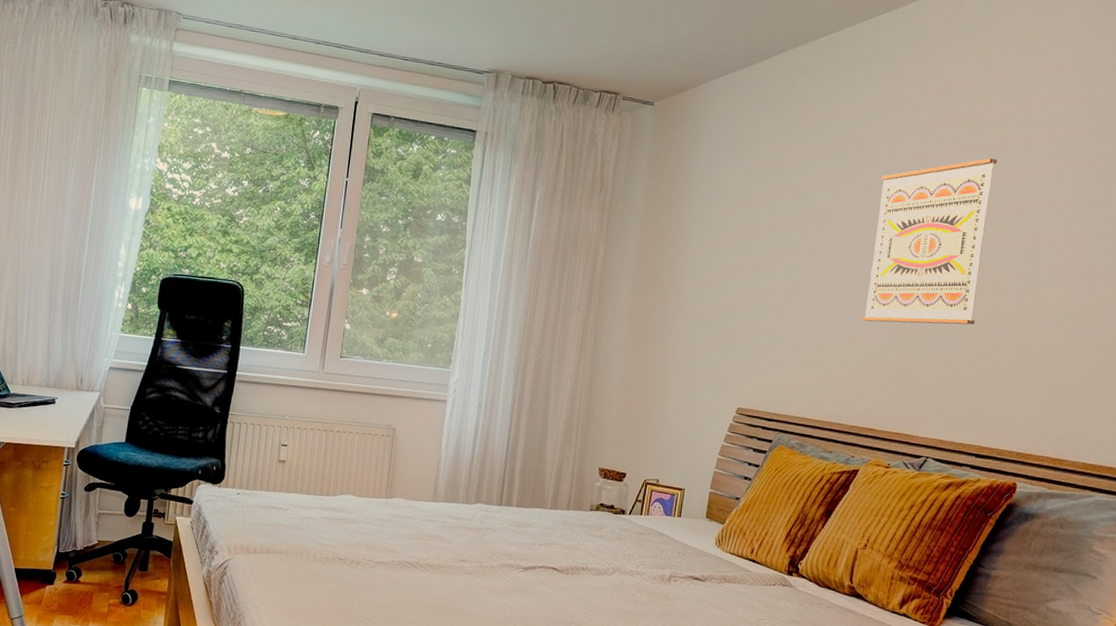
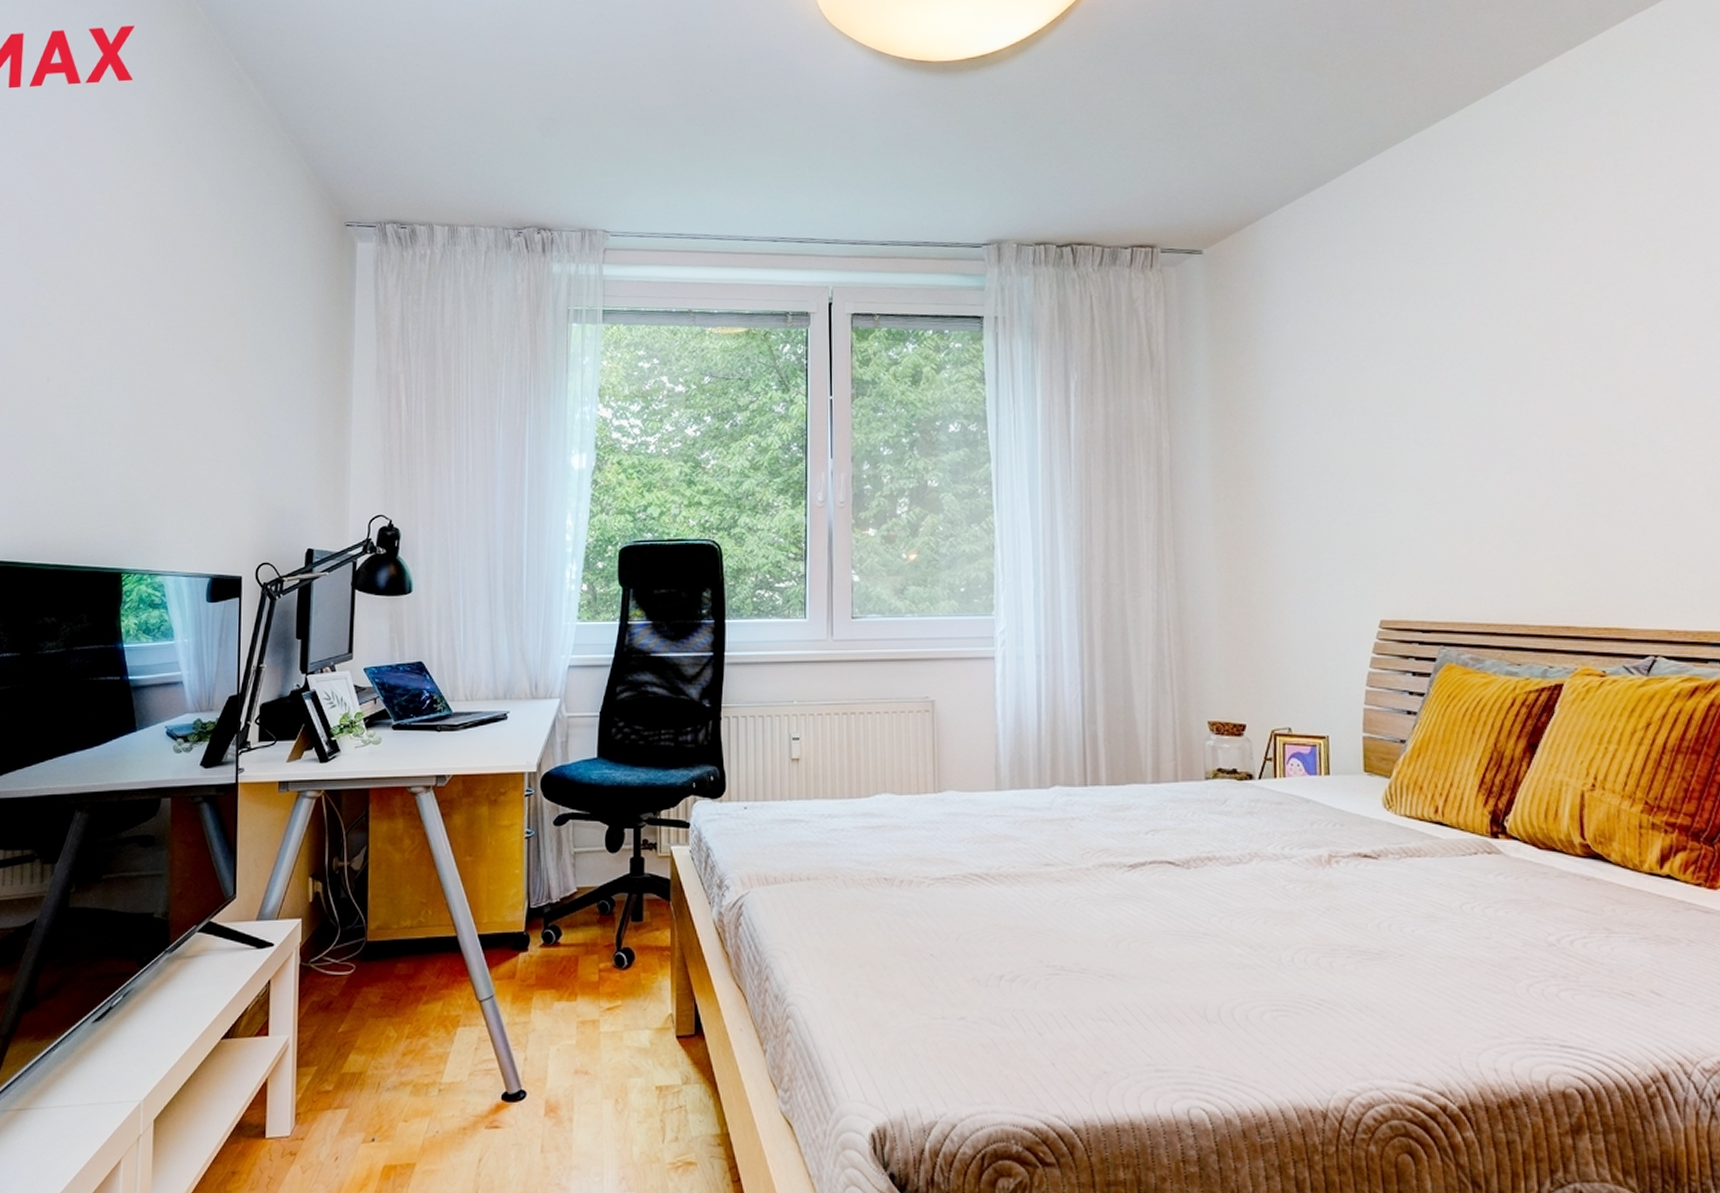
wall art: present [861,158,998,325] -> none [1516,255,1685,486]

